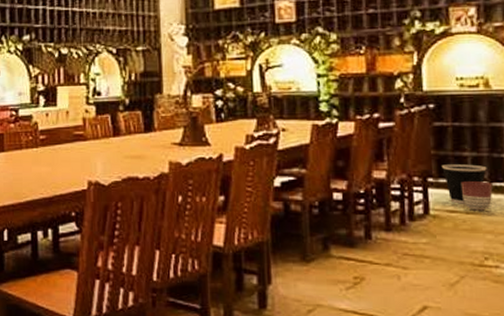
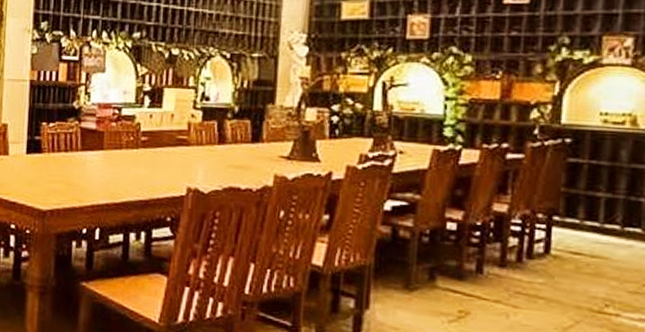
wastebasket: present [442,164,487,204] -> none [571,203,621,247]
planter: present [460,181,493,211] -> none [588,223,625,256]

